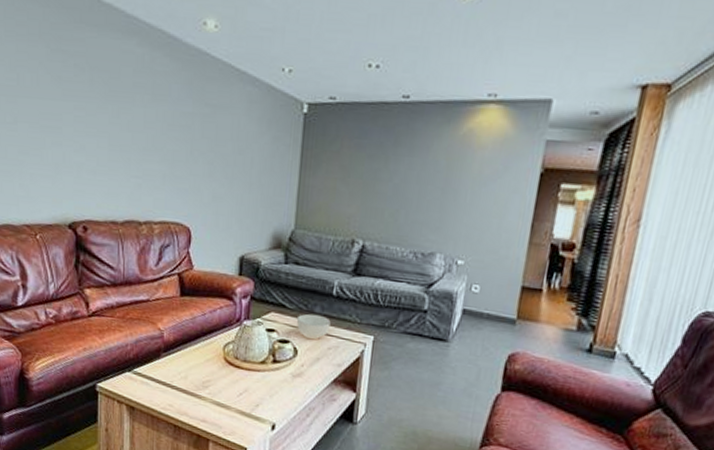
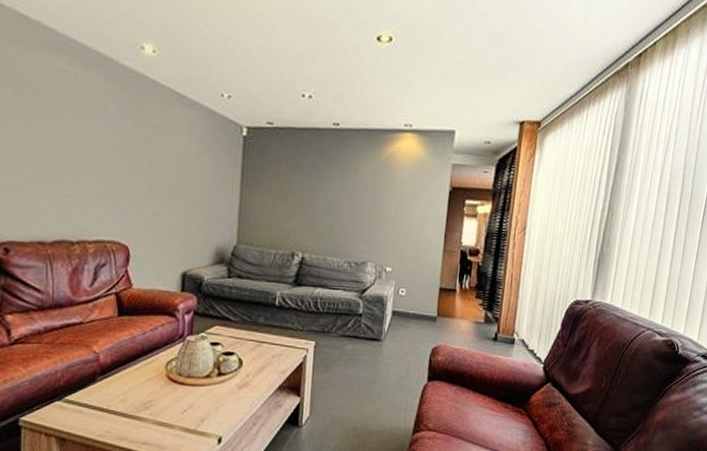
bowl: present [296,313,331,340] -> none [240,324,274,350]

